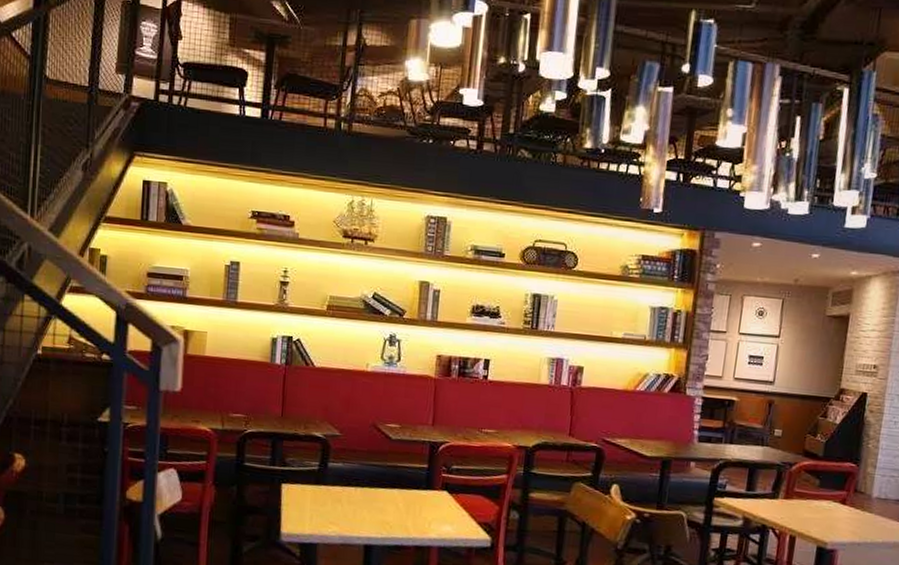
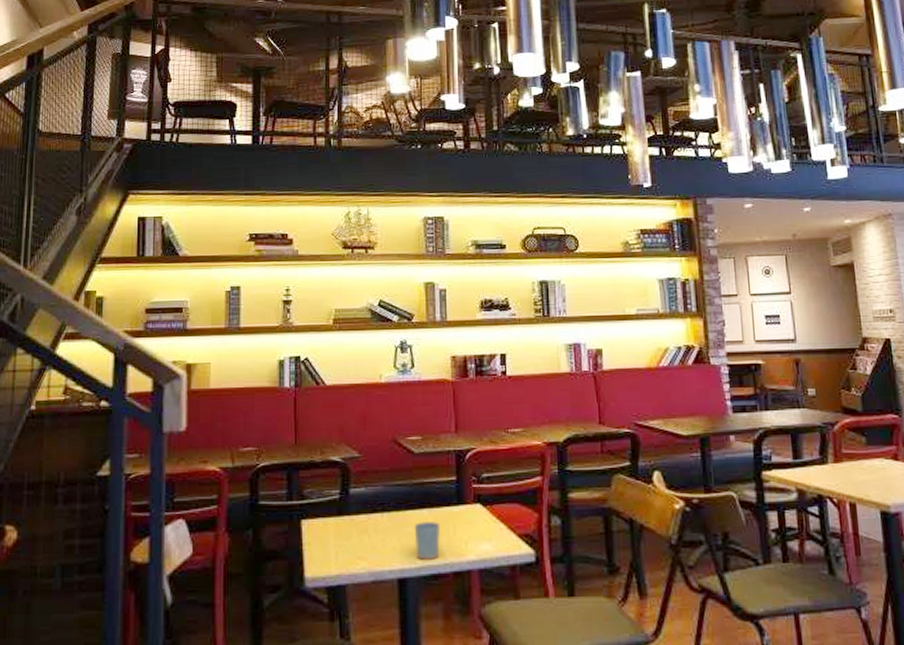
mug: none [382,500,407,533] -> present [414,520,440,560]

